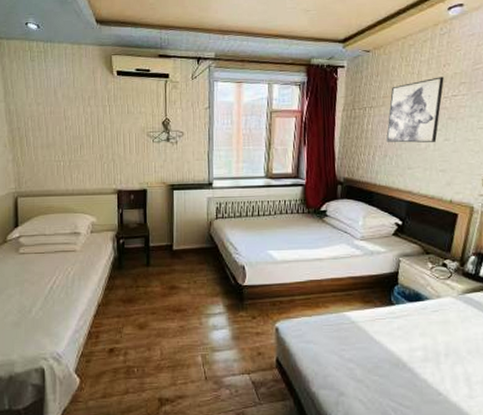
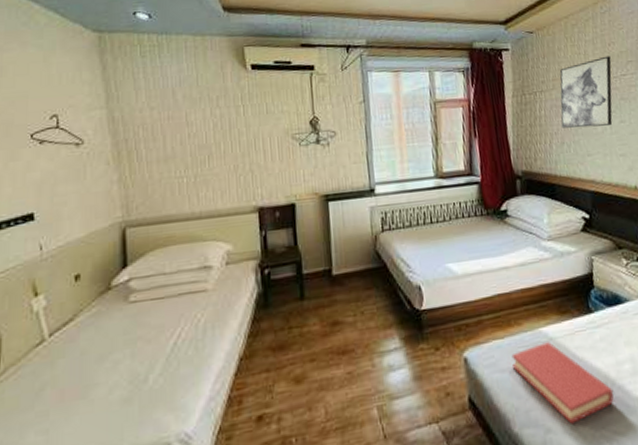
hardback book: none [316,324,404,392] -> present [511,342,614,424]

